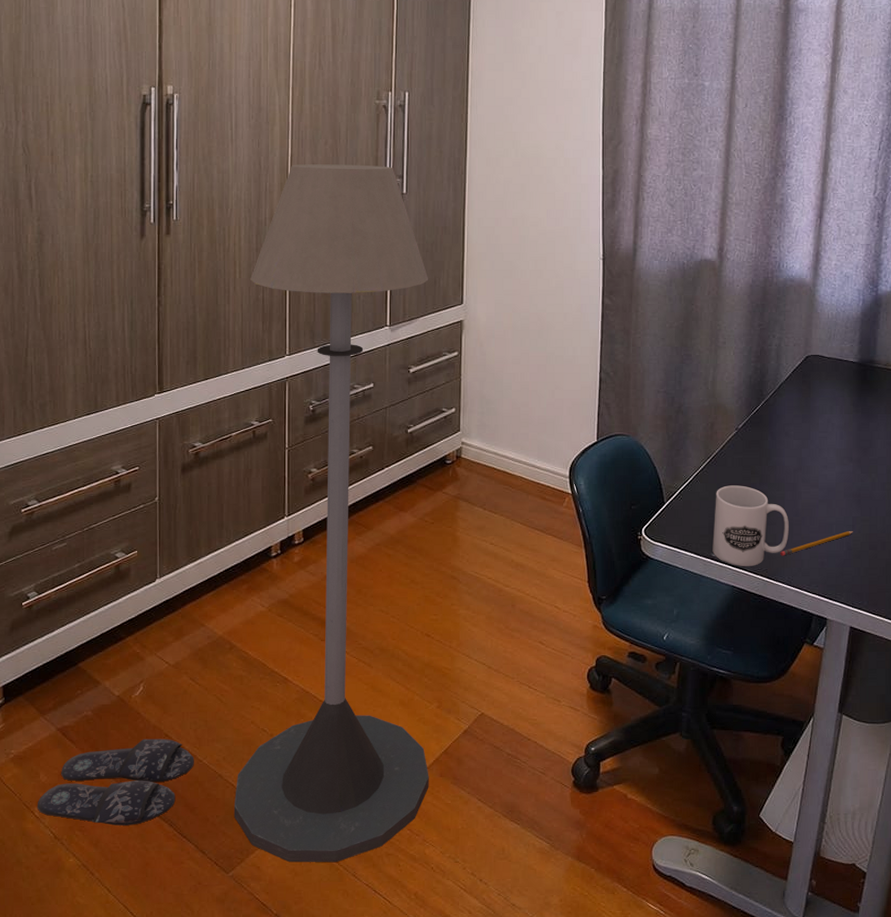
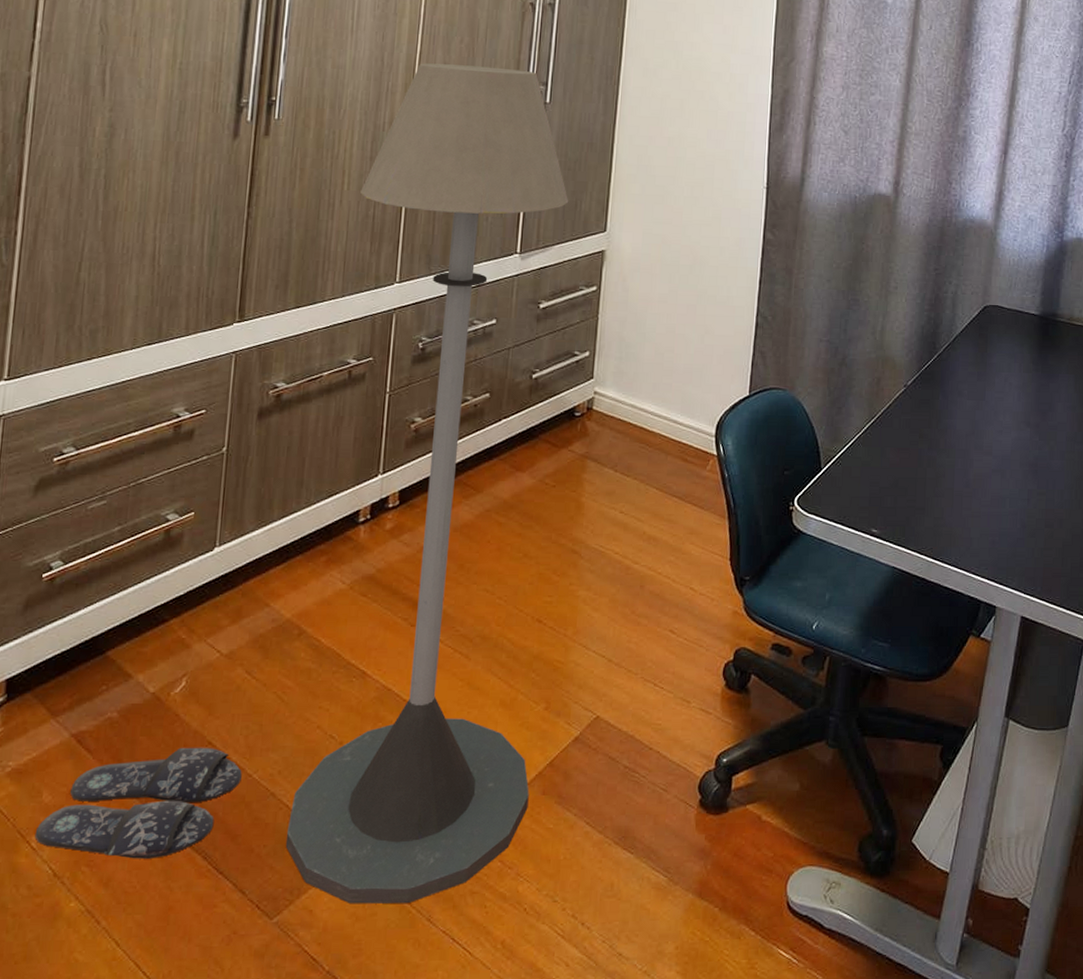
mug: present [712,485,789,567] -> none [872,450,959,545]
pencil: present [780,531,854,556] -> none [947,506,1029,533]

